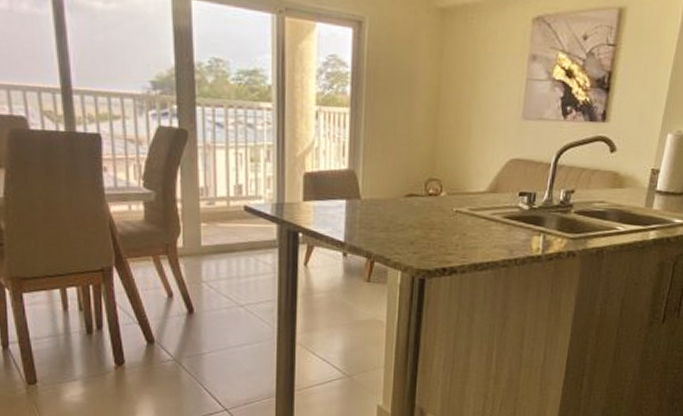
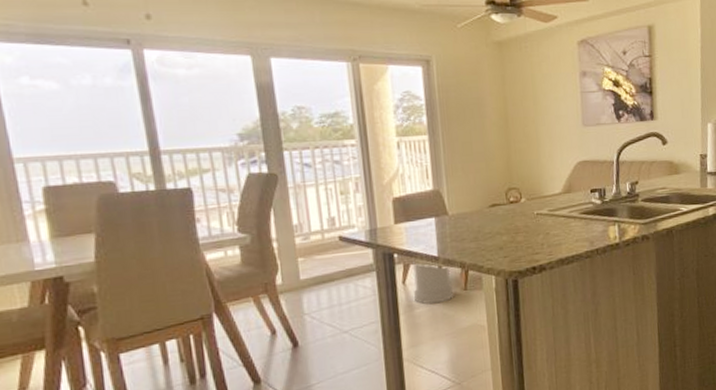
trash can: none [313,244,356,291] -> present [413,262,454,304]

